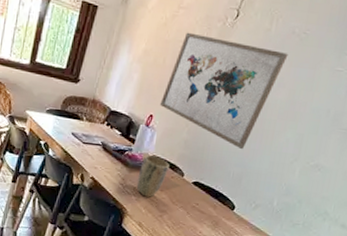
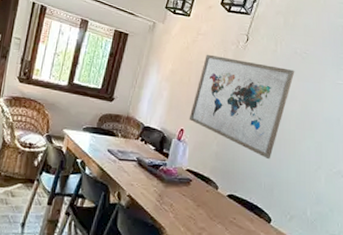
plant pot: present [136,155,169,198] -> none [173,169,203,214]

